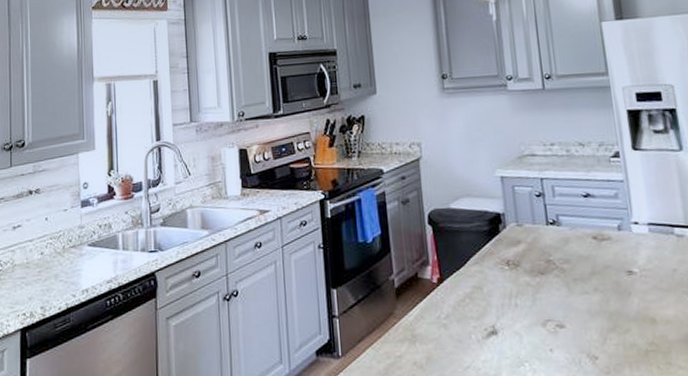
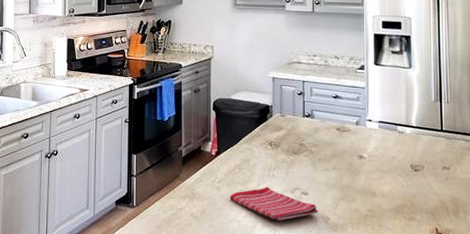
dish towel: none [461,320,581,365] -> present [229,187,318,221]

